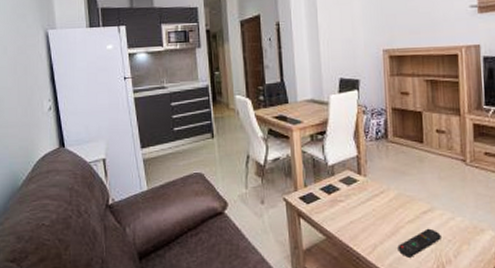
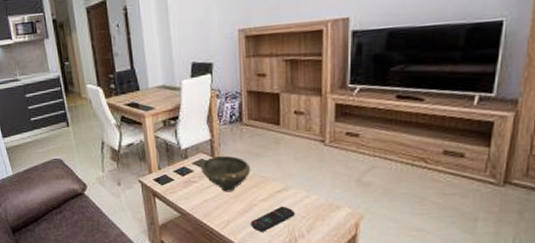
bowl: none [348,173,397,213] -> present [201,155,251,192]

